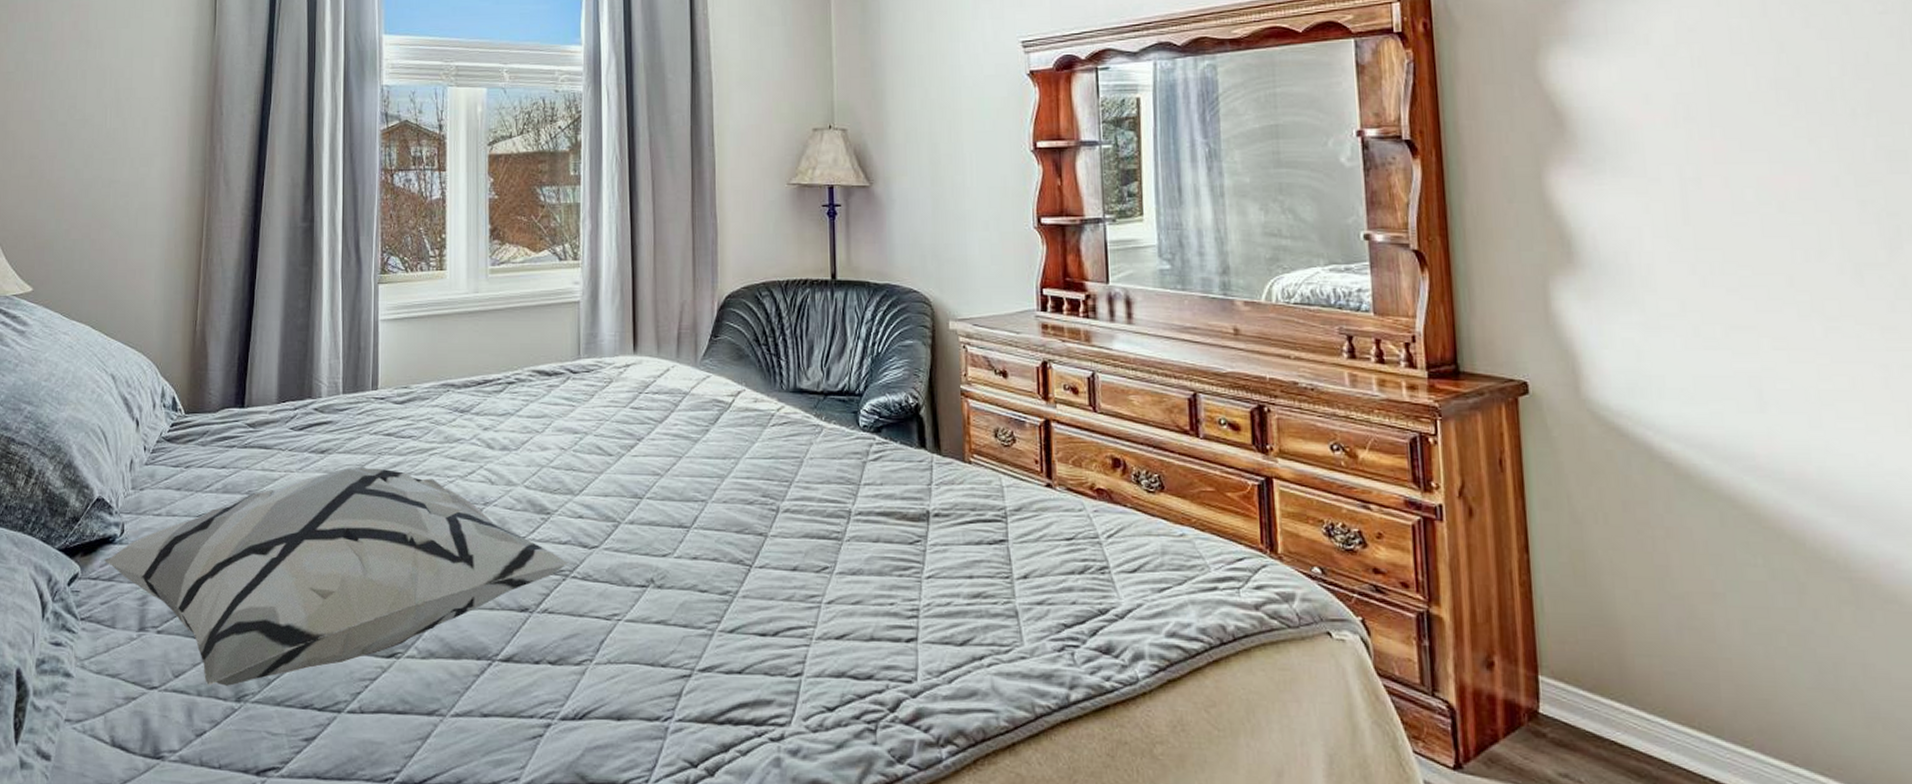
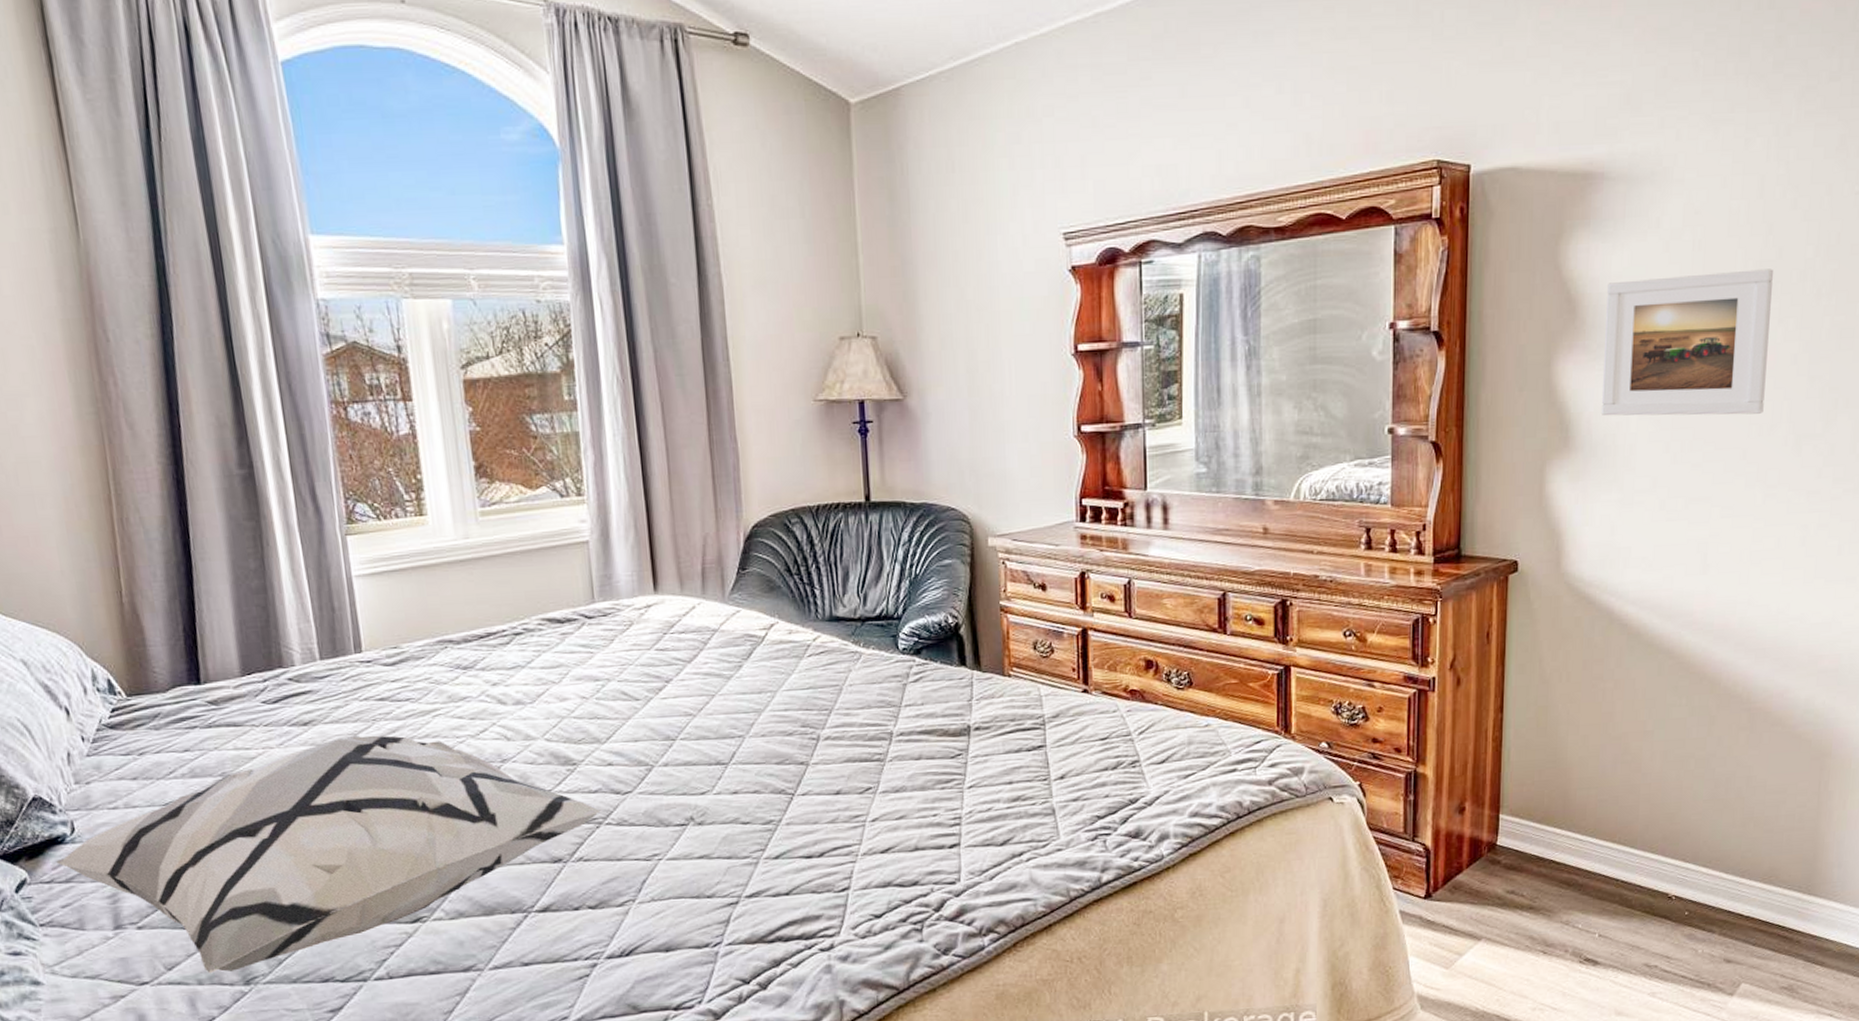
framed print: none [1597,87,1807,238] -> present [1600,269,1774,416]

